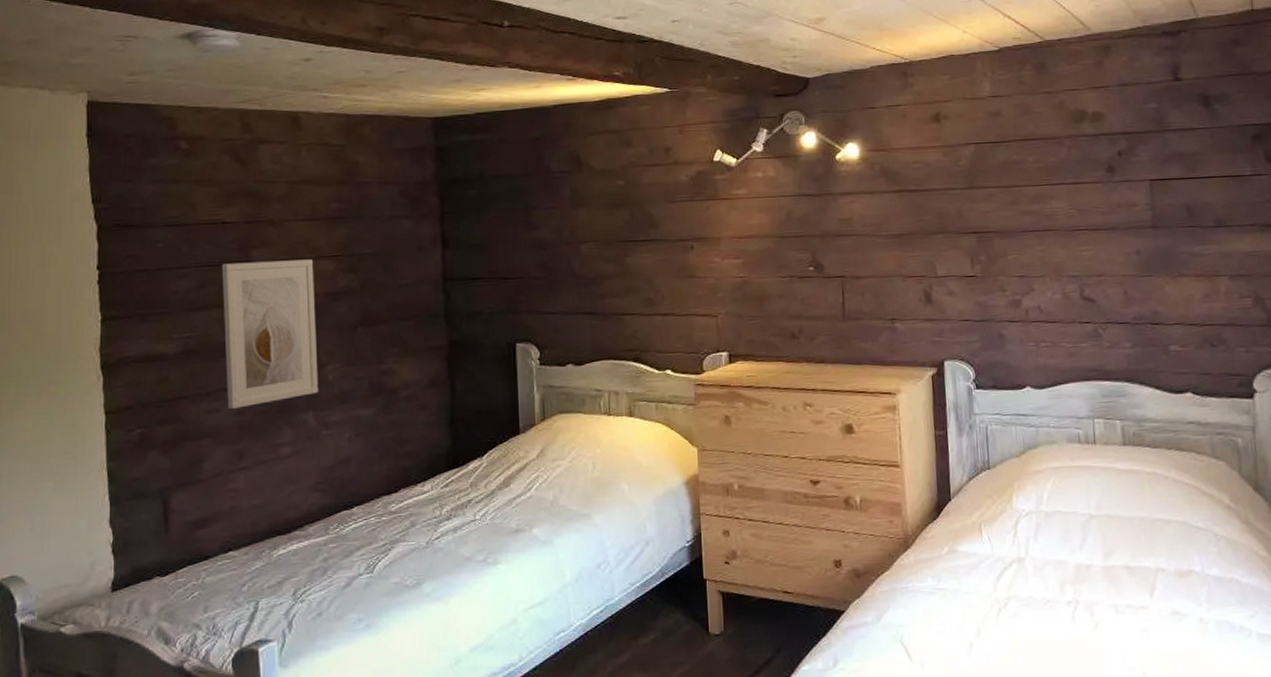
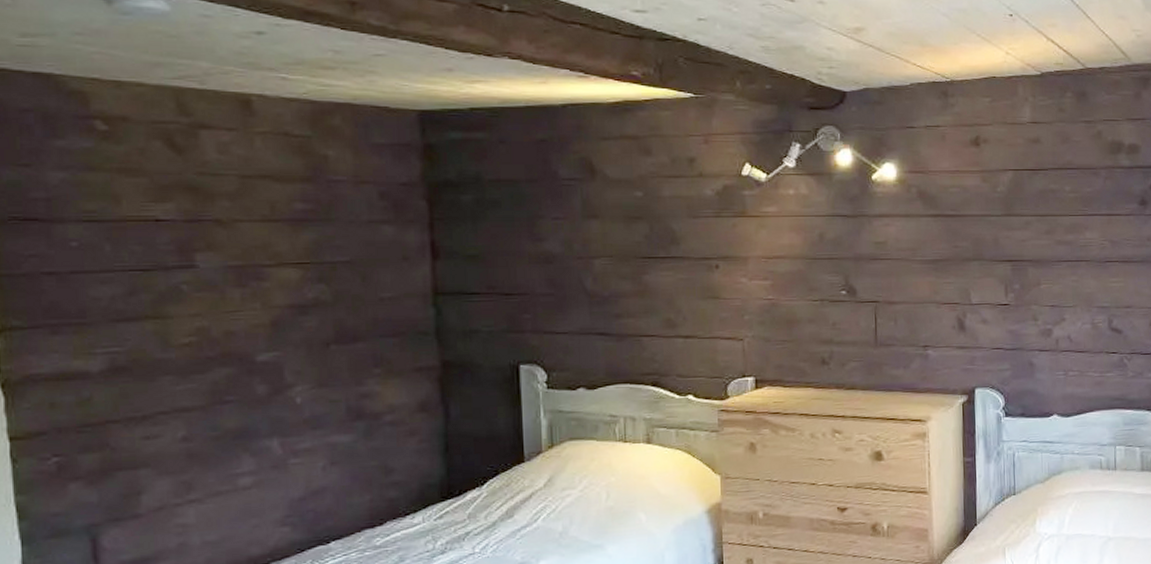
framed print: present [222,259,318,409] -> none [157,266,284,434]

